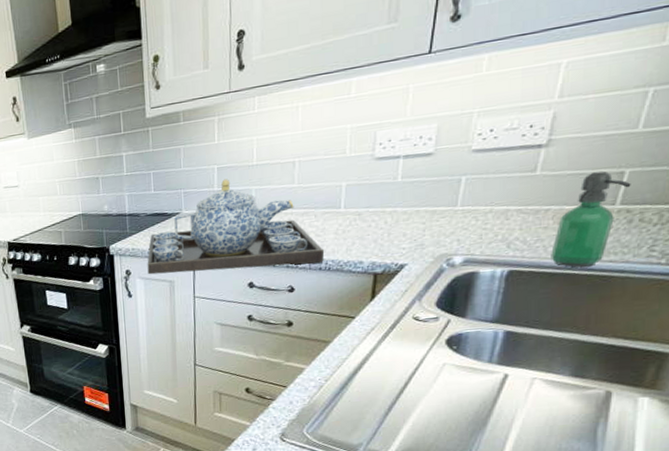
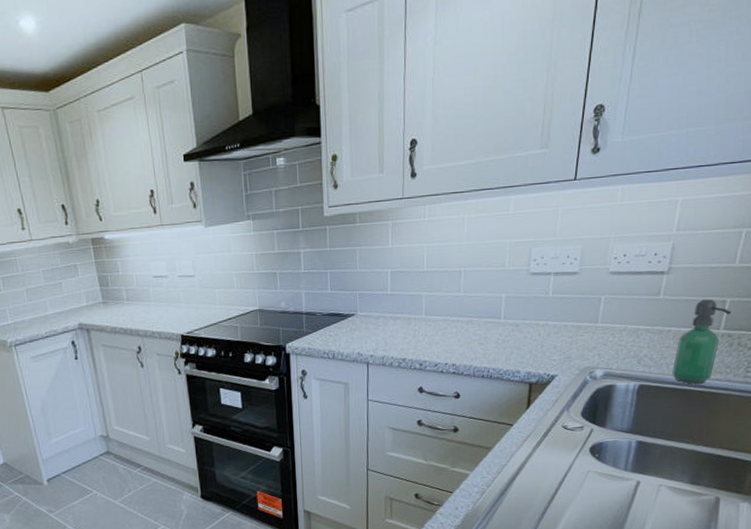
tea set: present [147,179,325,275] -> none [322,283,487,376]

